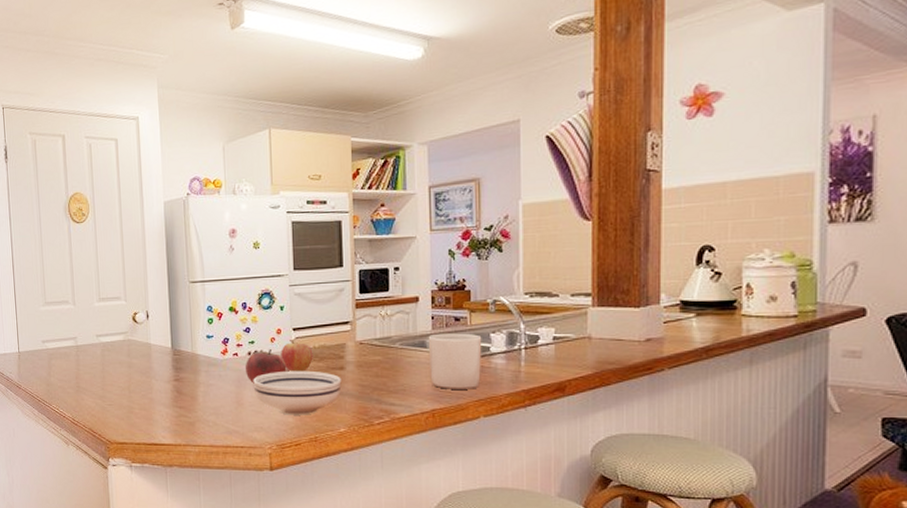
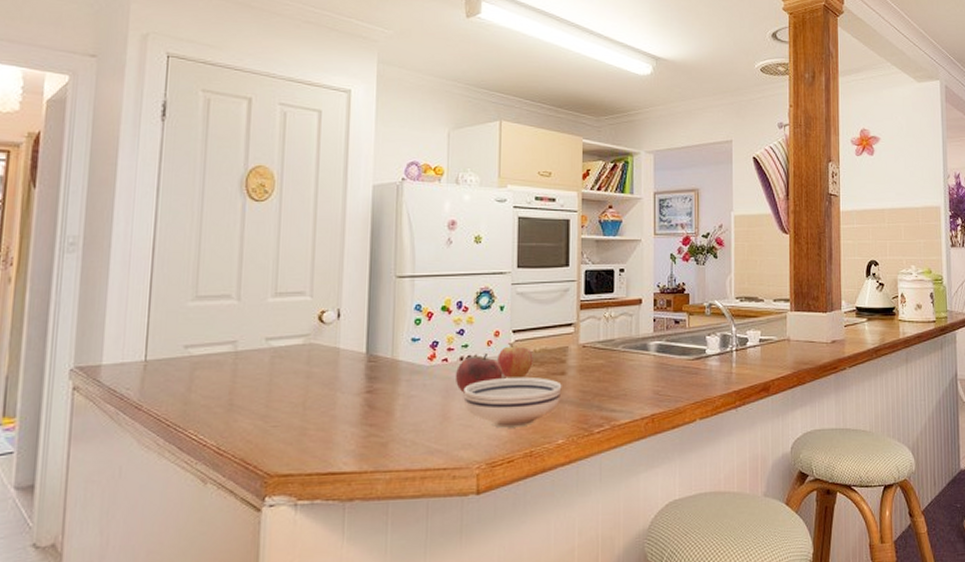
mug: present [428,333,482,389] -> none [649,335,699,393]

